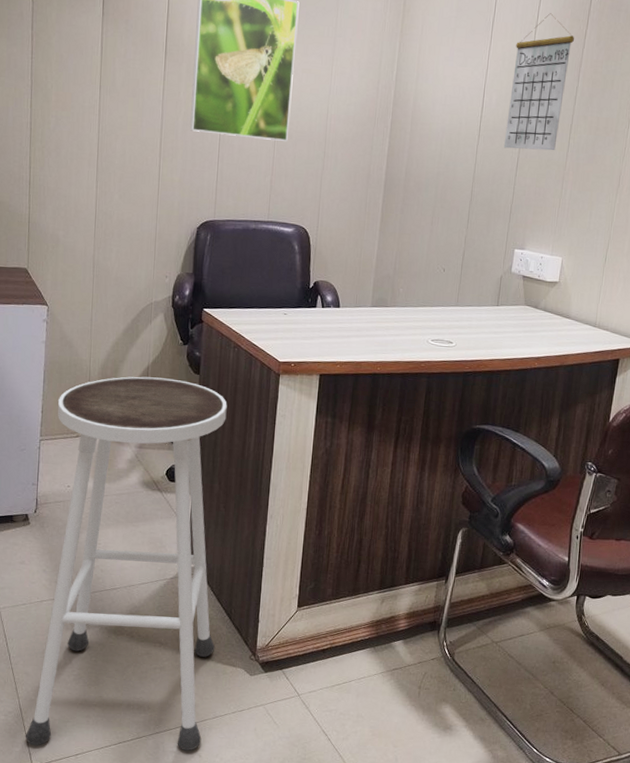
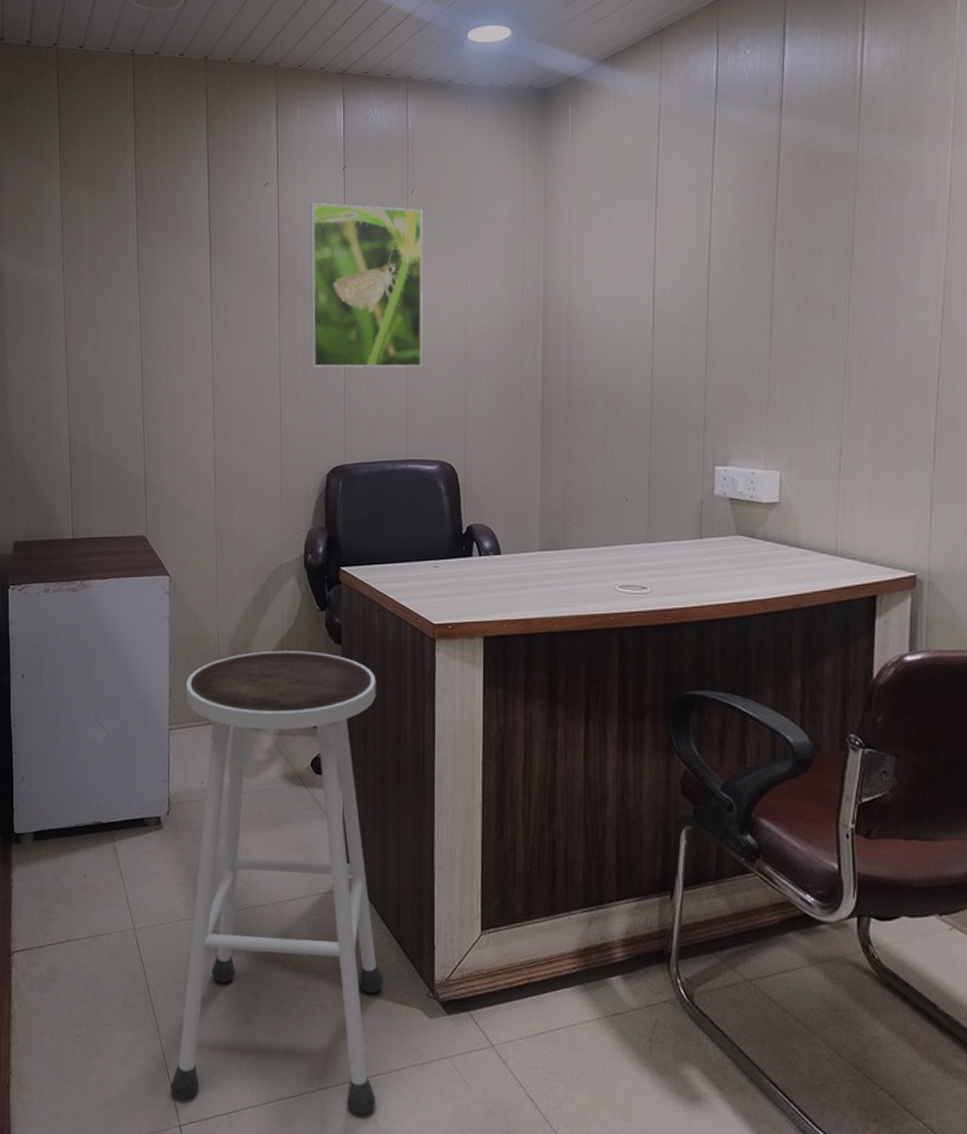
calendar: present [503,13,574,151] -> none [686,179,762,345]

